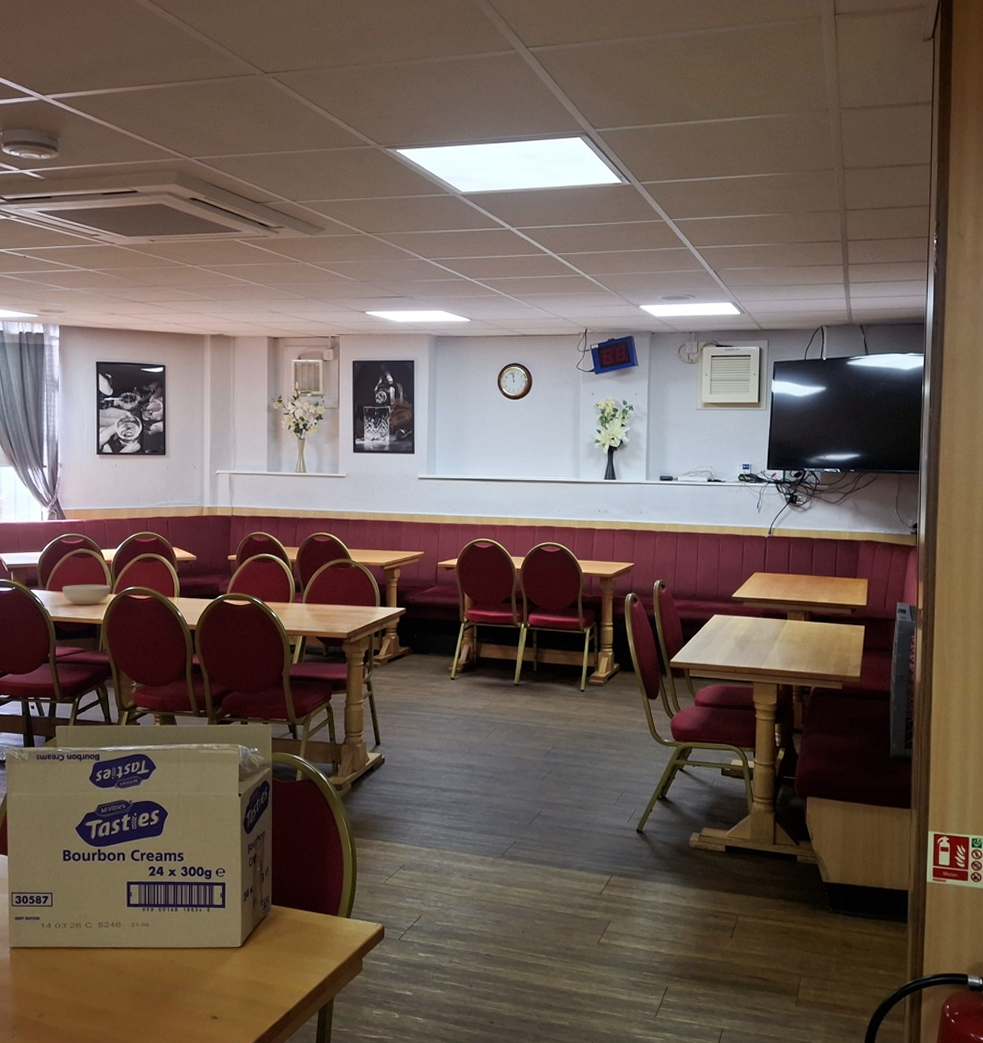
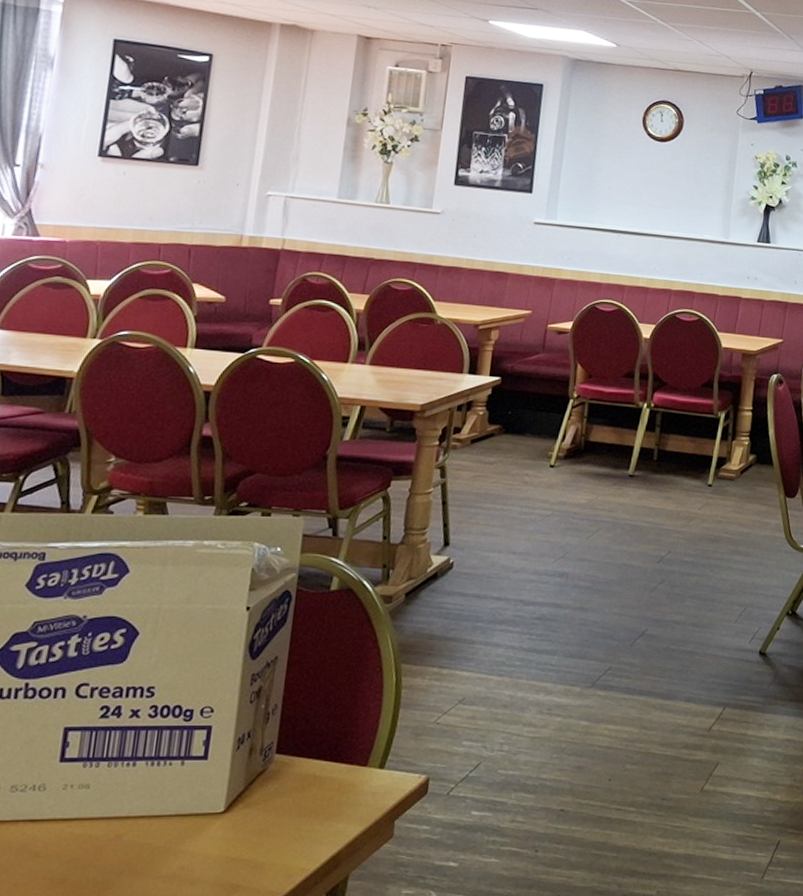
bowl: present [61,584,111,606] -> none [19,323,95,352]

